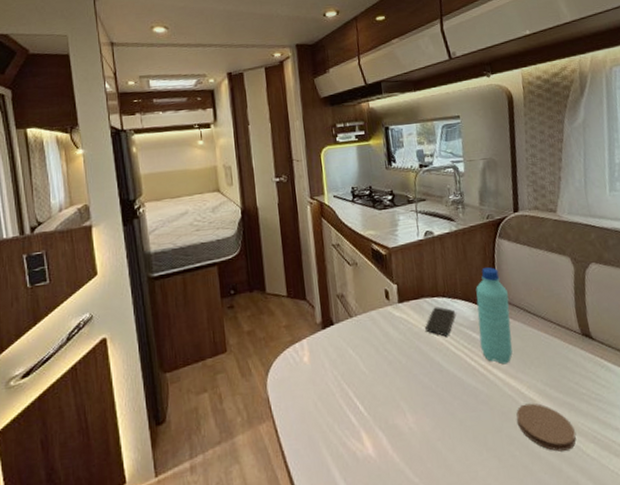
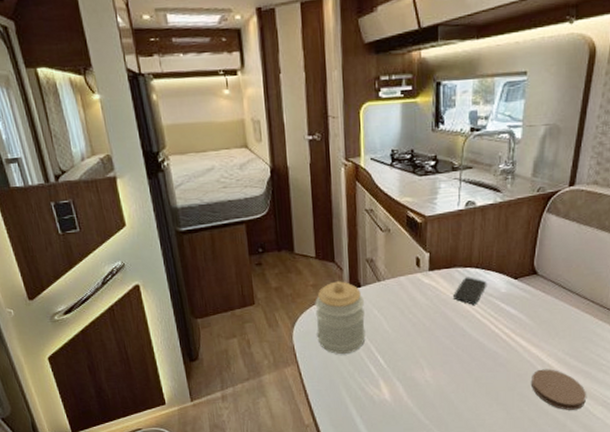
jar: none [288,319,343,404] -> present [315,281,366,354]
water bottle: present [476,267,513,365] -> none [506,242,545,334]

